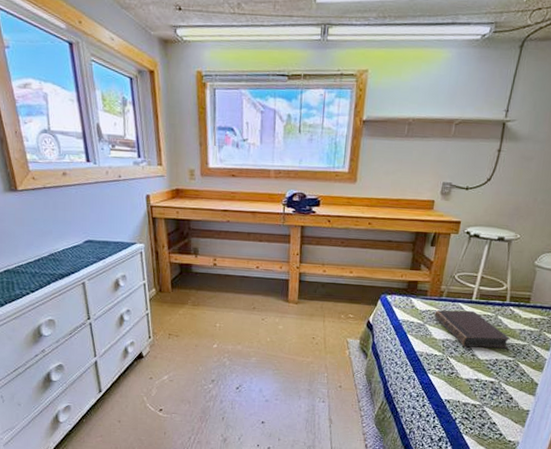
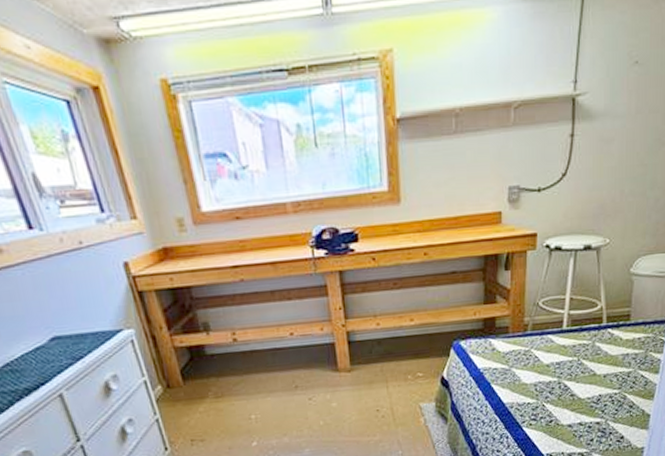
book: present [434,310,510,349] -> none [521,341,613,387]

